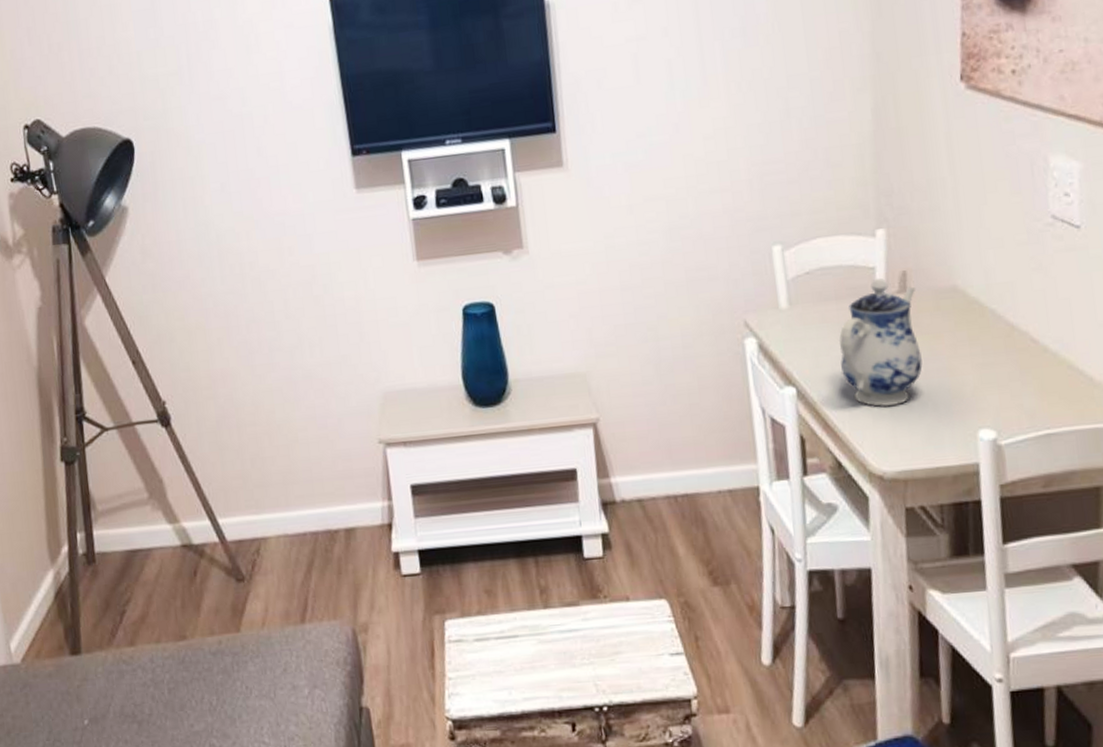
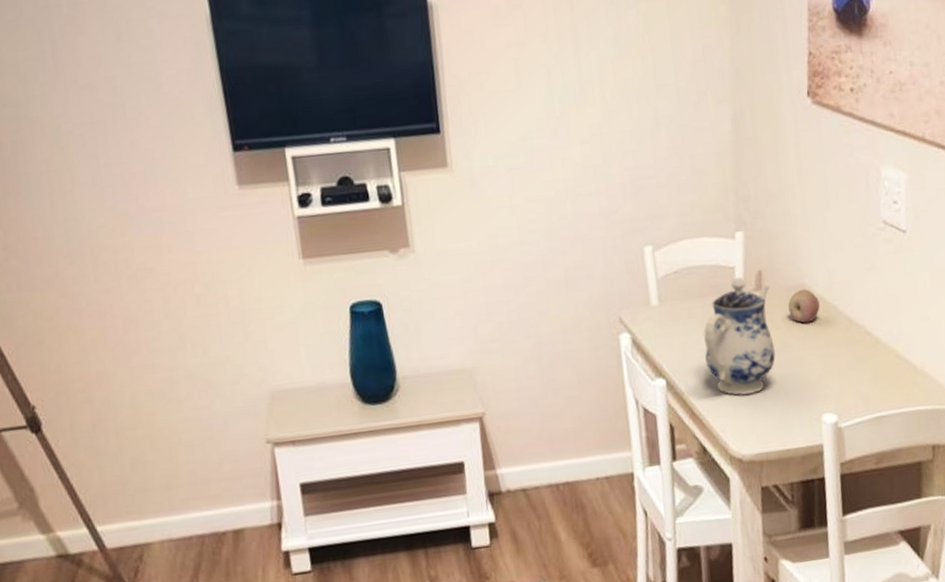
fruit: none [937,291,975,329] -> present [788,289,820,323]

